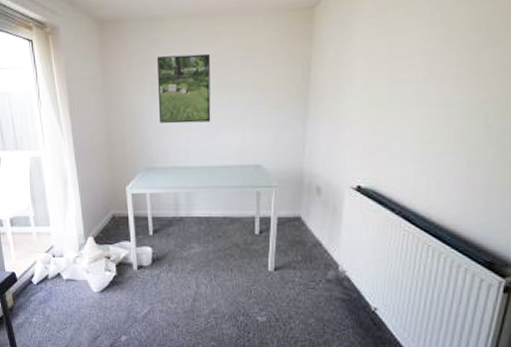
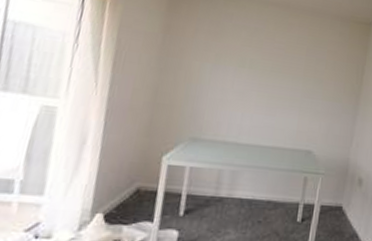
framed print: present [157,53,211,124] -> none [216,30,280,102]

